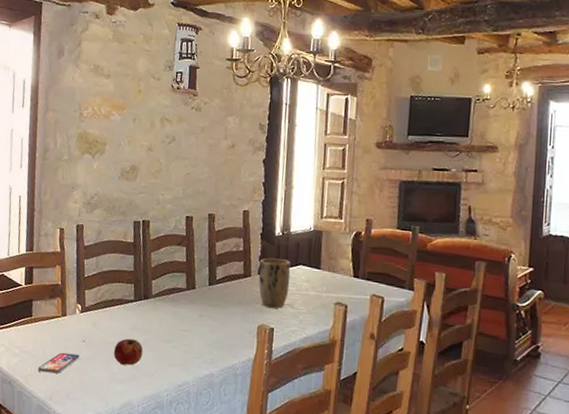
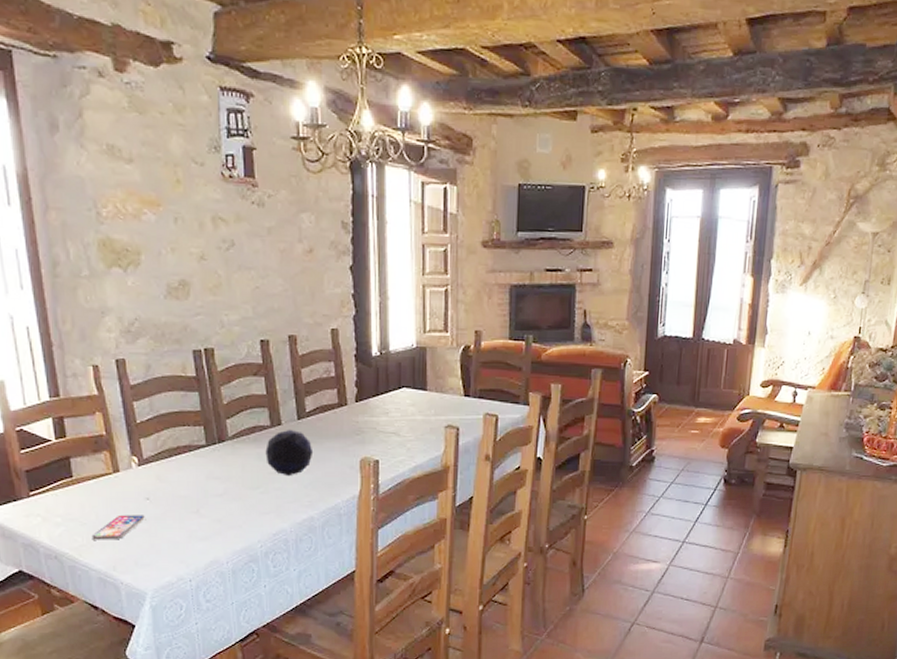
fruit: present [114,338,143,366] -> none [189,490,225,520]
decorative orb: none [179,293,219,335] -> present [265,429,314,477]
plant pot: present [258,258,291,309] -> none [356,382,393,438]

